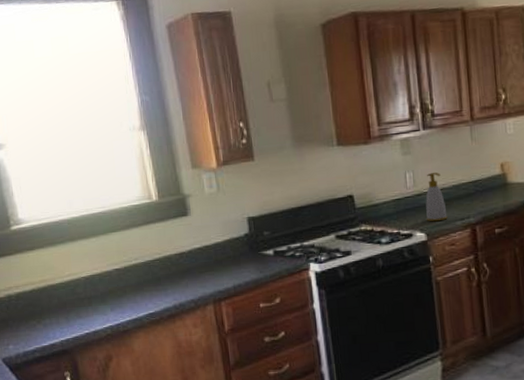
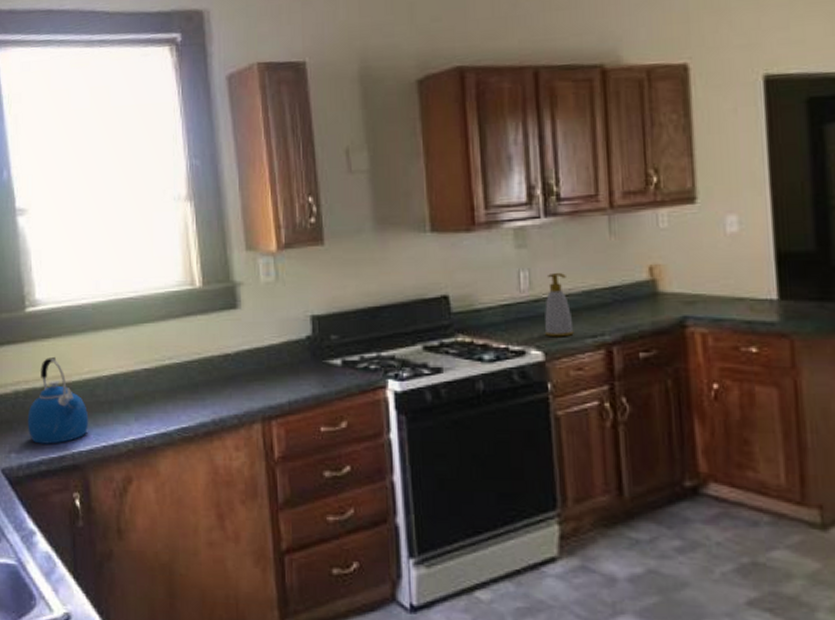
kettle: none [20,264,73,336] -> present [27,356,89,444]

